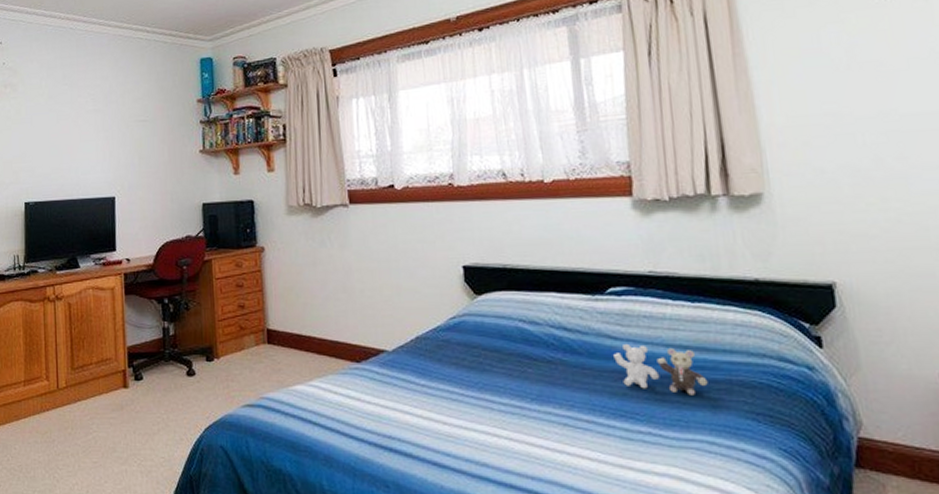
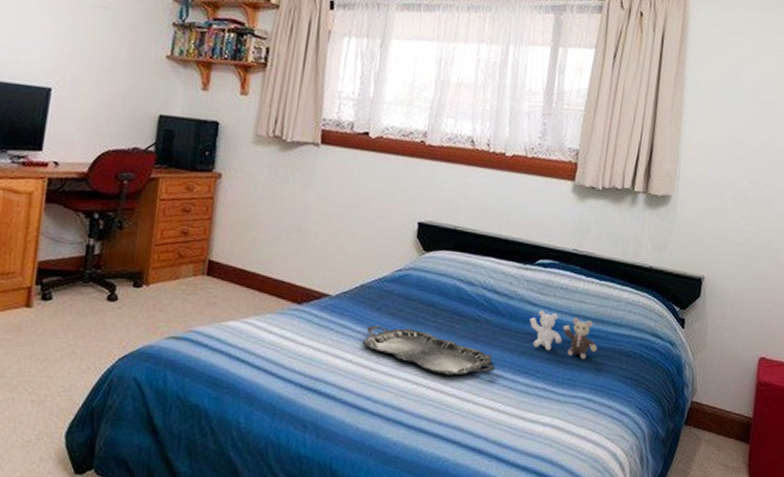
serving tray: none [429,378,584,424] -> present [362,326,496,375]

